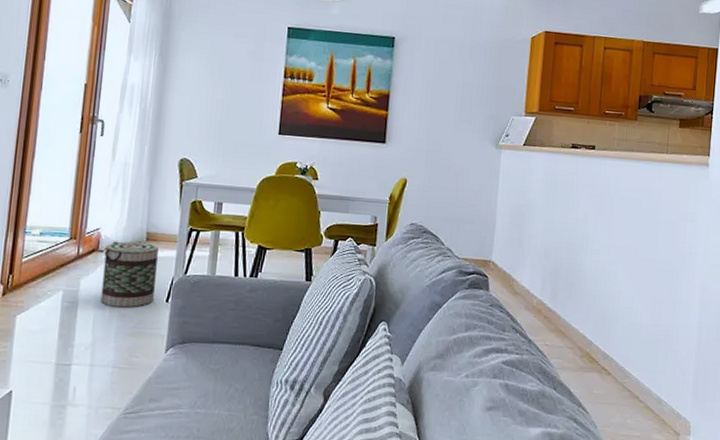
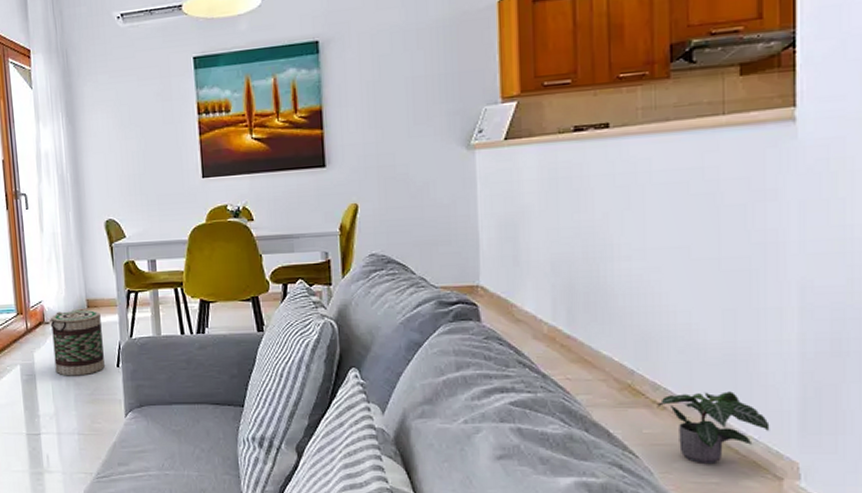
potted plant: none [604,362,675,420] -> present [657,391,770,463]

